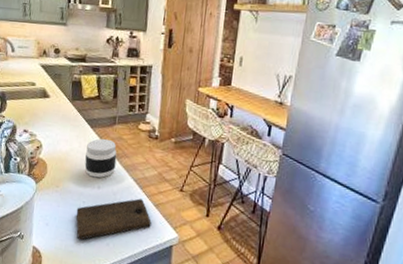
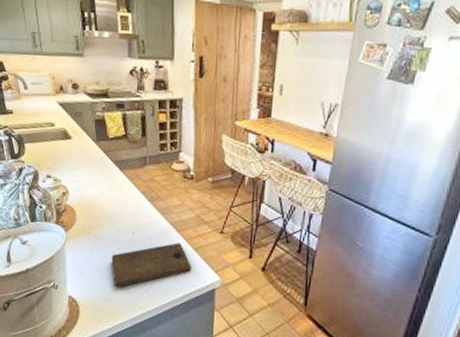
jar: present [84,138,117,178] -> none [116,181,150,223]

